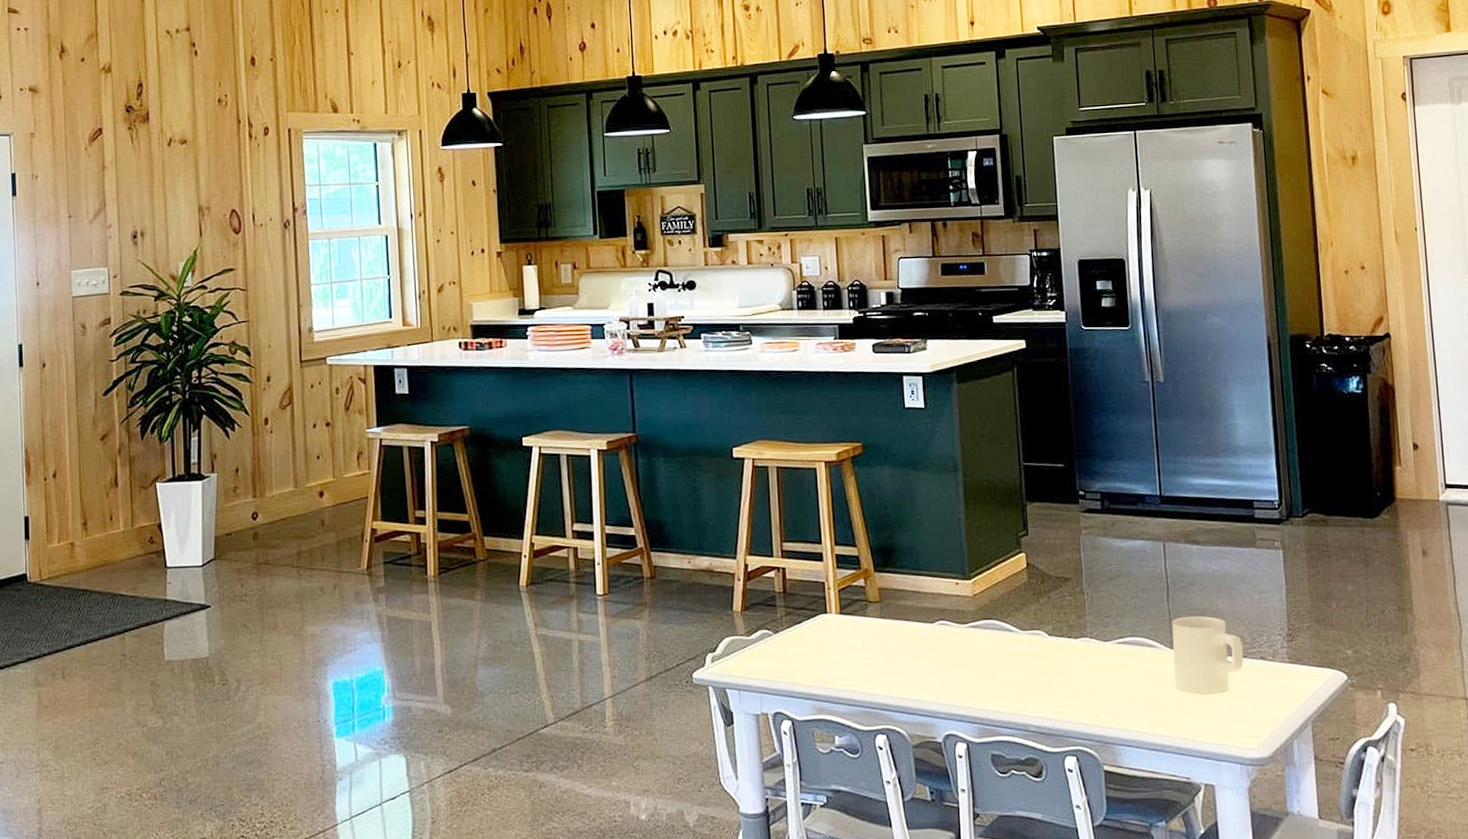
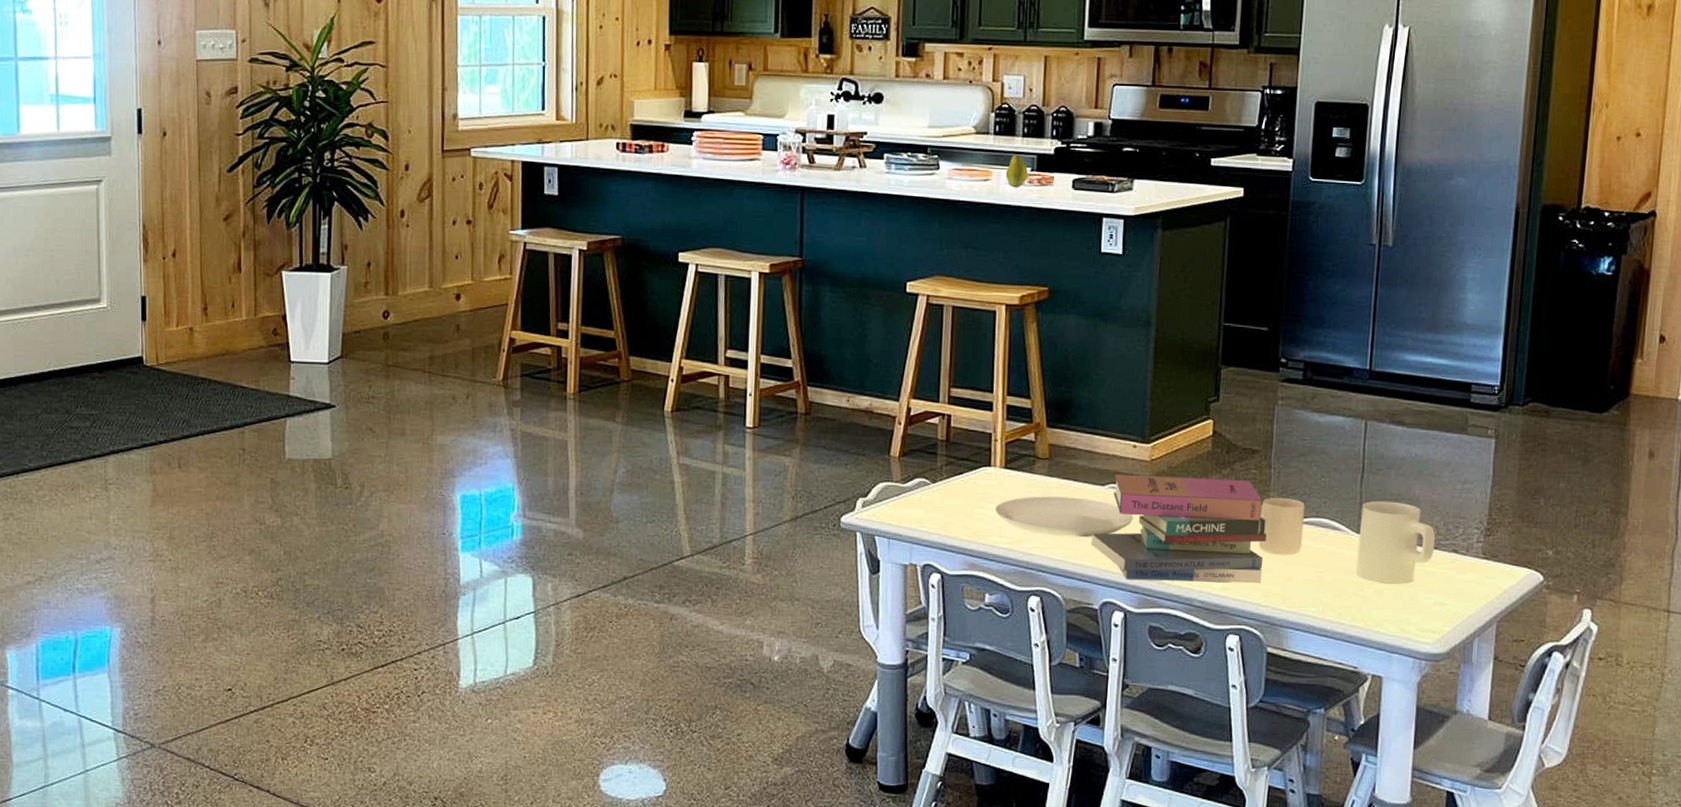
fruit: none [811,324,832,356] -> present [1005,153,1029,188]
plate: none [835,636,964,676] -> present [995,496,1134,538]
books: none [928,606,1090,711] -> present [1091,474,1267,584]
cup: none [1079,620,1123,677] -> present [1258,497,1305,556]

